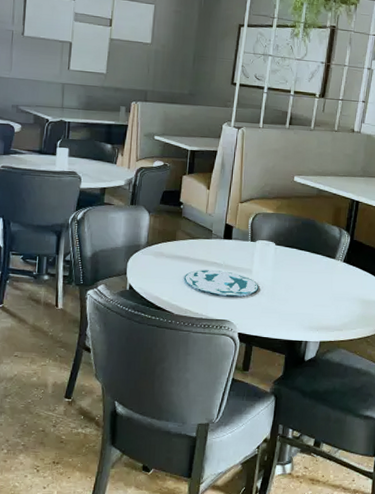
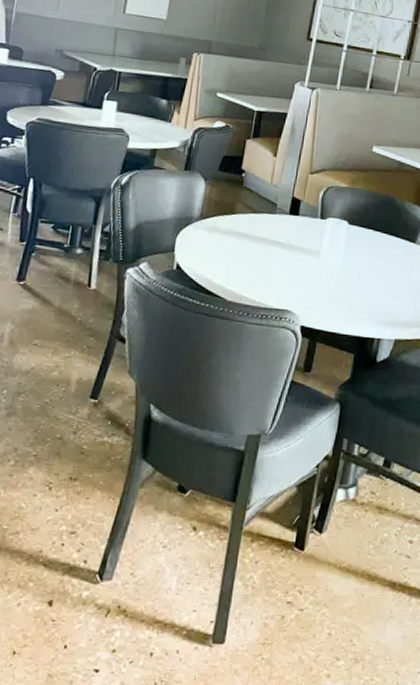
plate: present [183,270,259,296] -> none [240,249,328,282]

